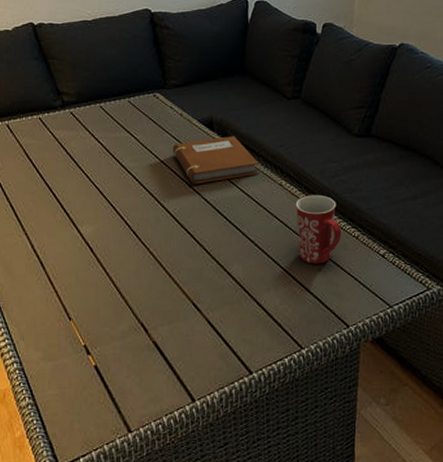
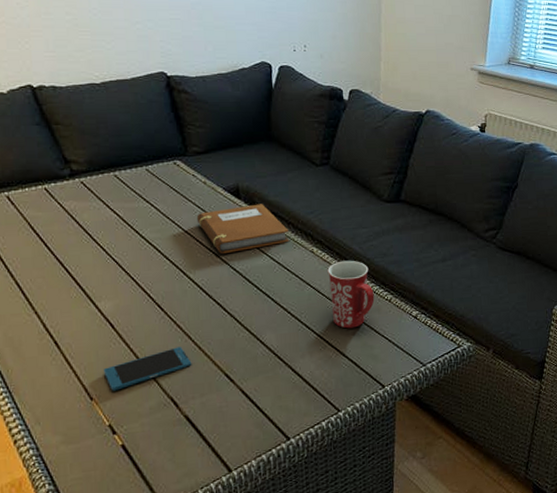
smartphone: none [81,273,162,313] -> present [103,347,192,391]

